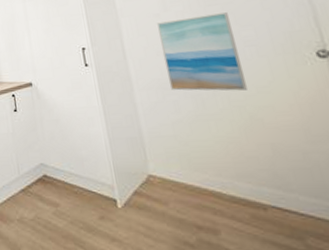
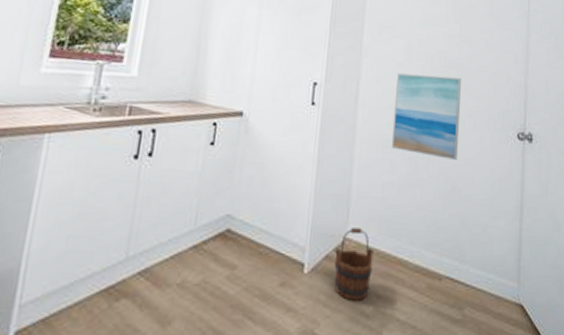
wooden bucket: none [142,165,187,232] -> present [334,228,374,301]

